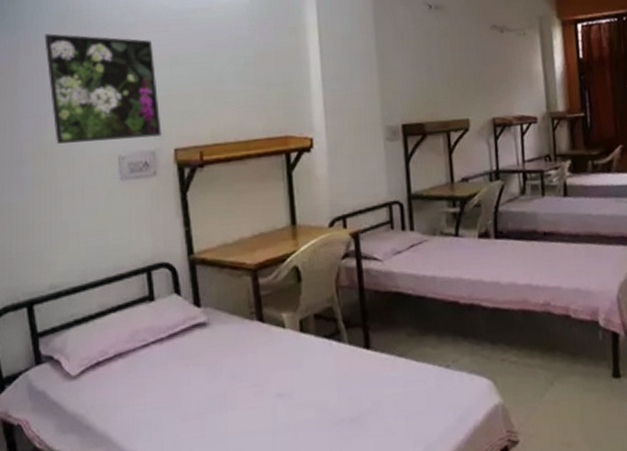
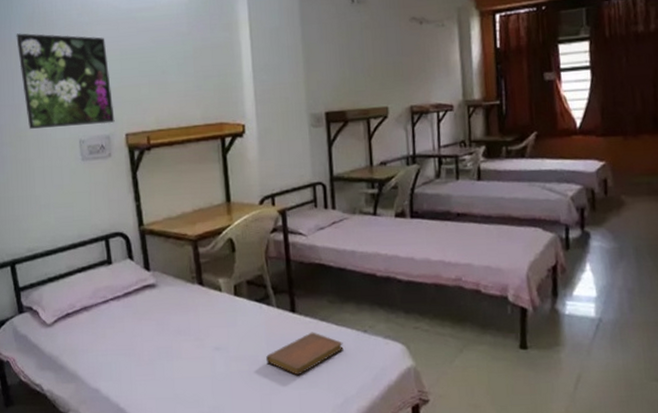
notebook: none [336,370,424,422] -> present [266,332,344,376]

